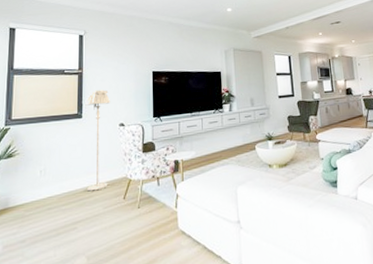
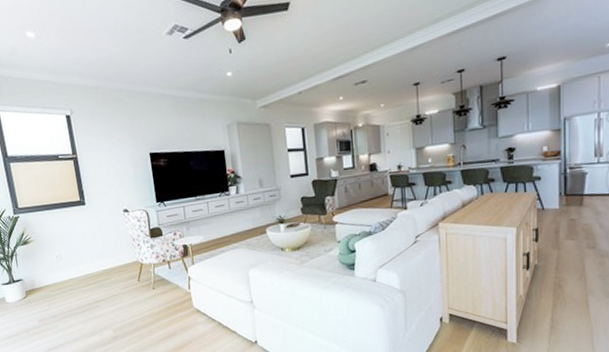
floor lamp: present [85,90,111,192] -> none [85,175,122,275]

